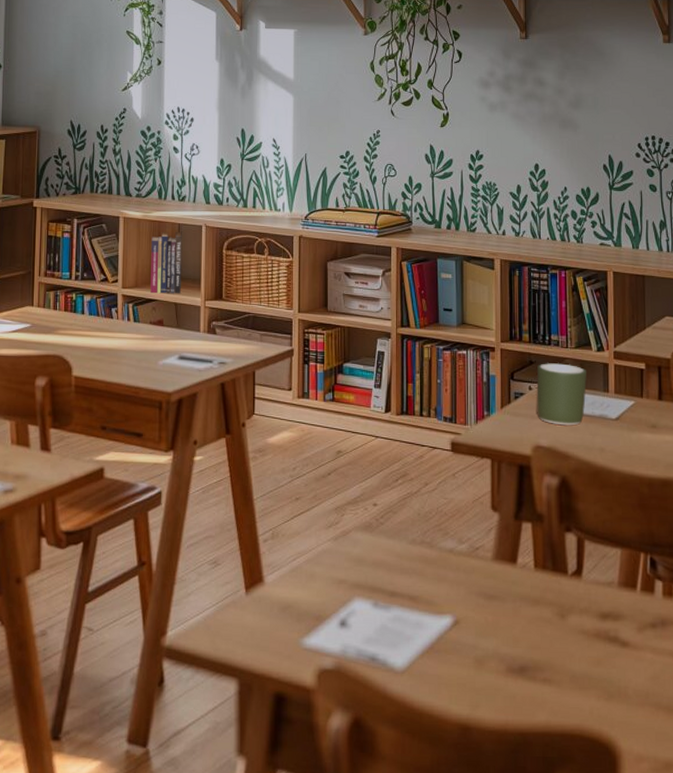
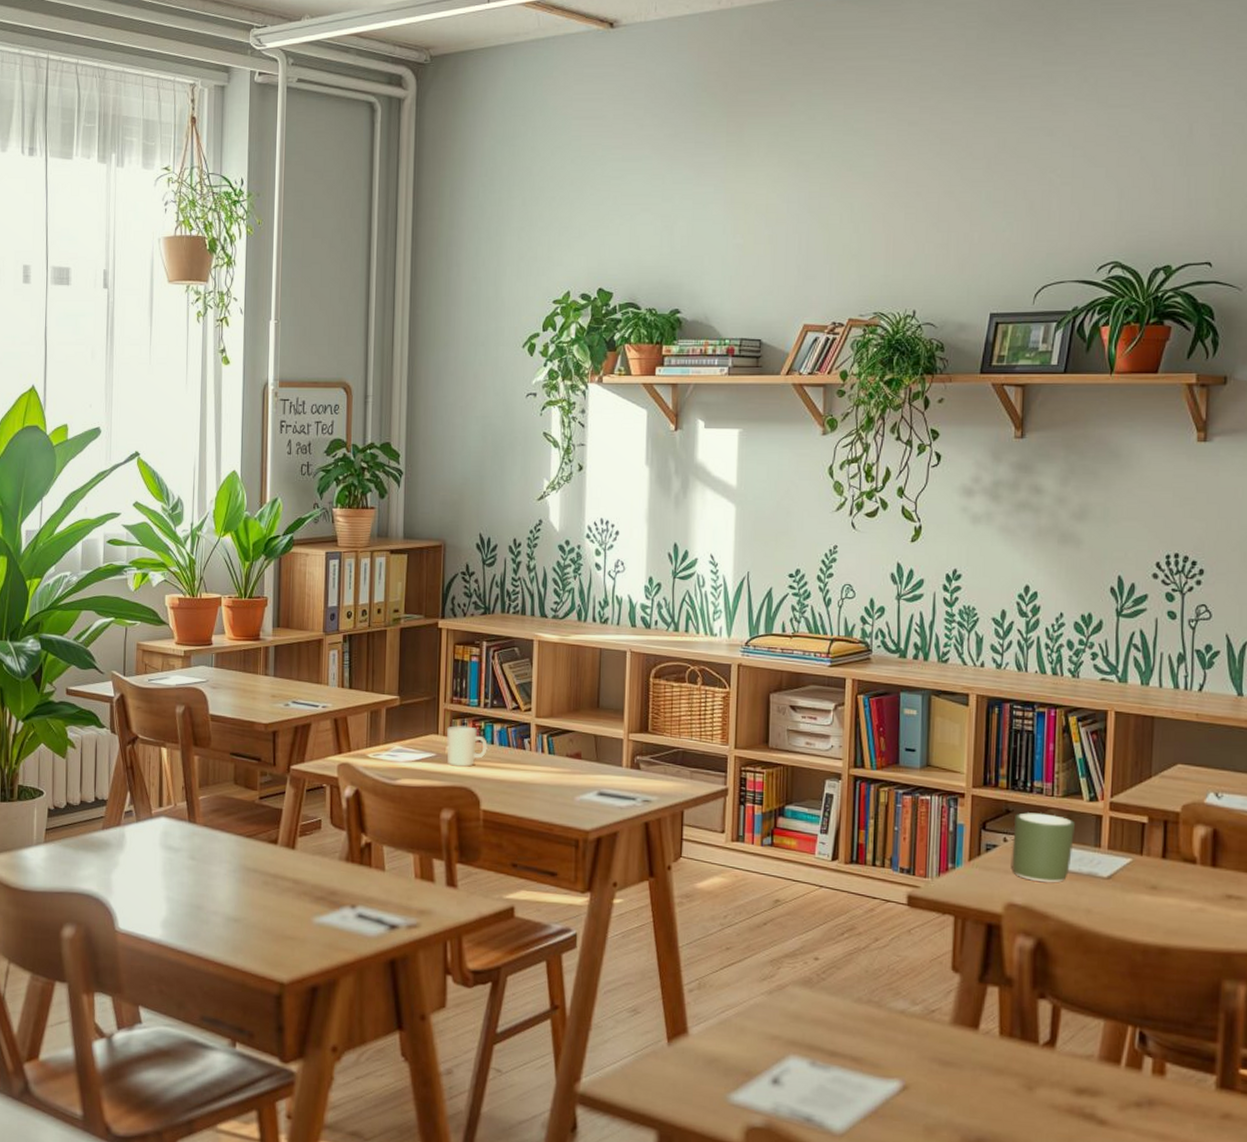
mug: none [40,297,80,337] -> present [446,726,489,768]
books: present [150,231,182,294] -> none [567,656,604,726]

